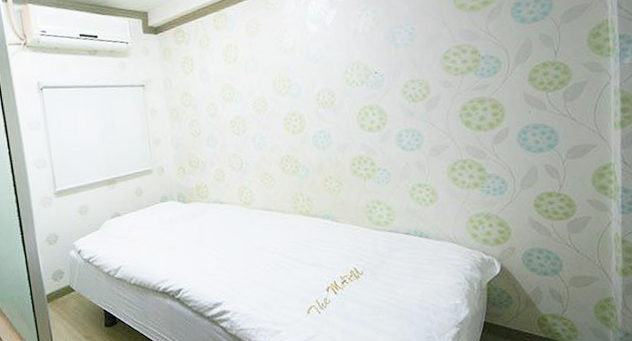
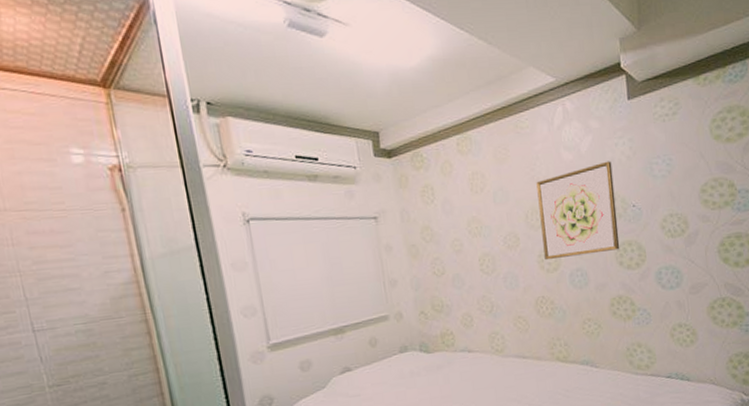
wall art: none [284,31,362,123] -> present [536,161,620,260]

